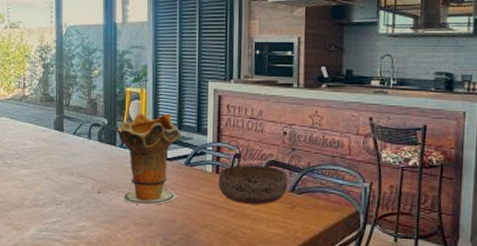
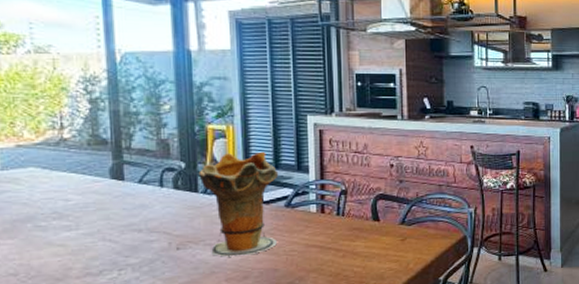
bowl: present [218,165,288,205] -> none [323,200,397,242]

